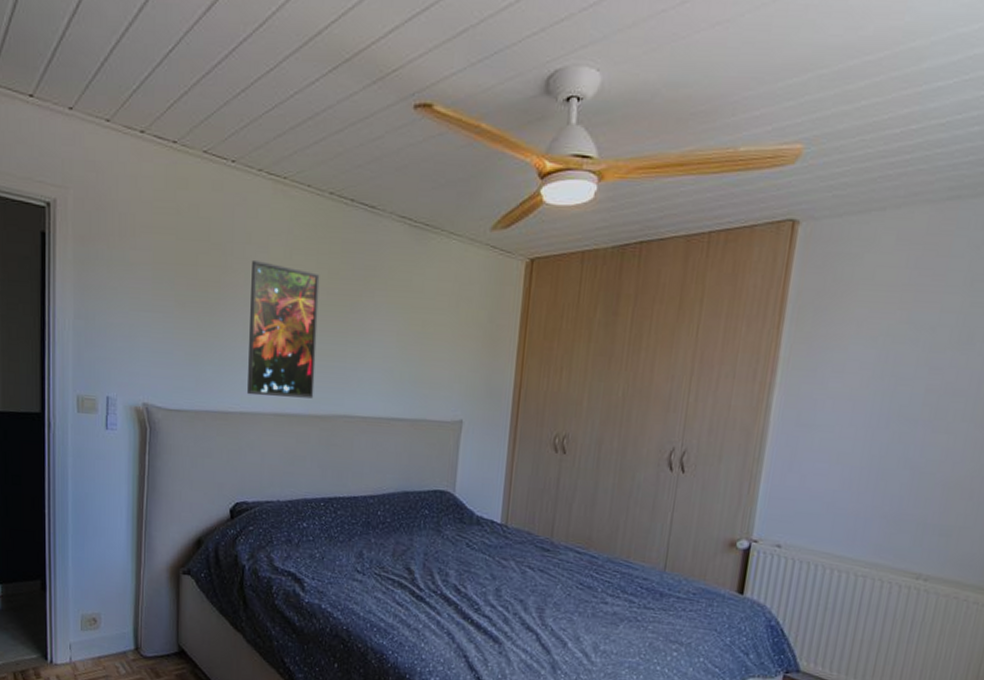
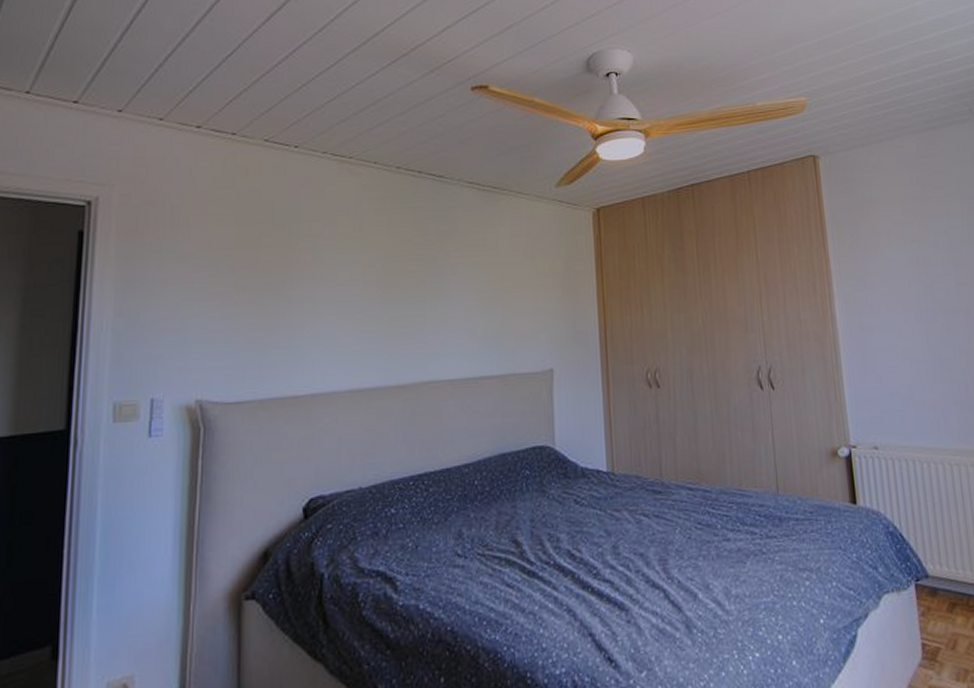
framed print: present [247,259,320,399] -> none [319,235,394,374]

